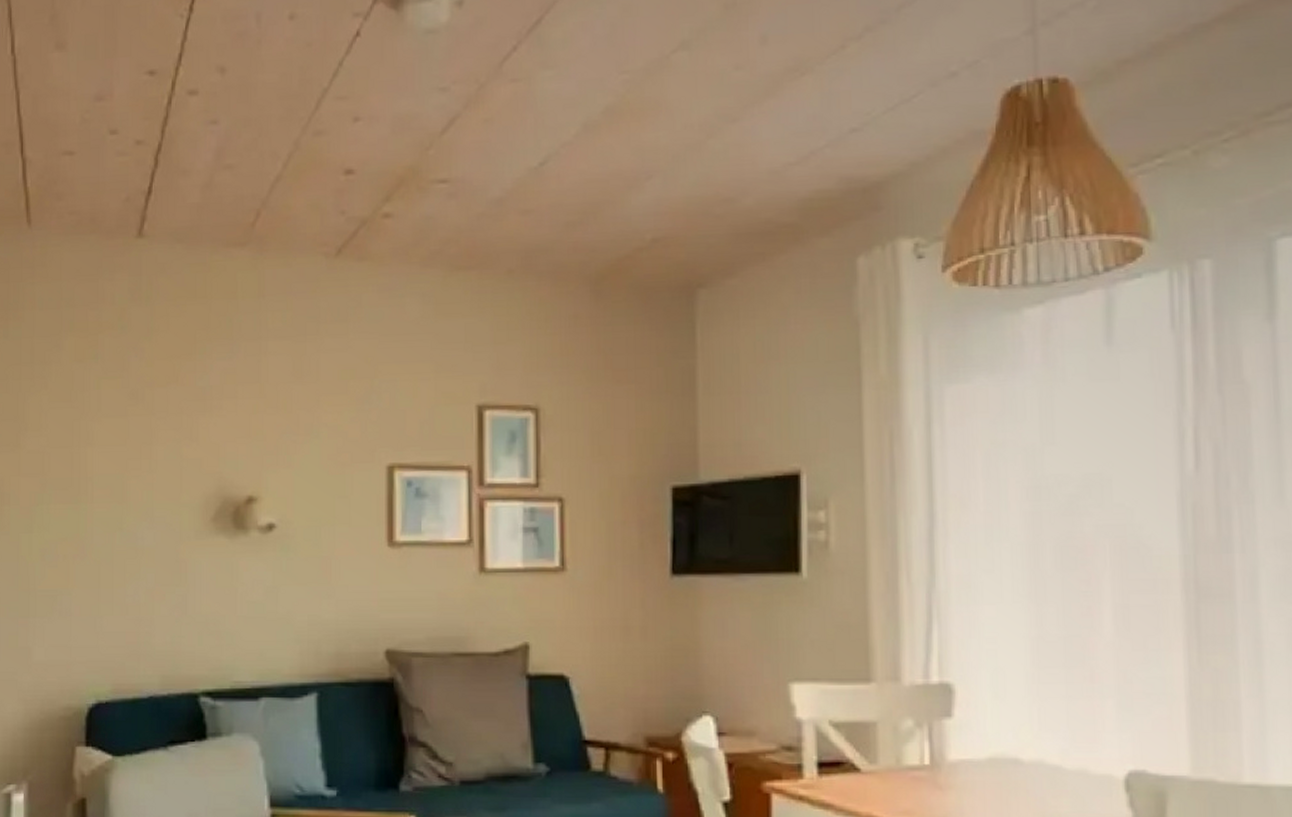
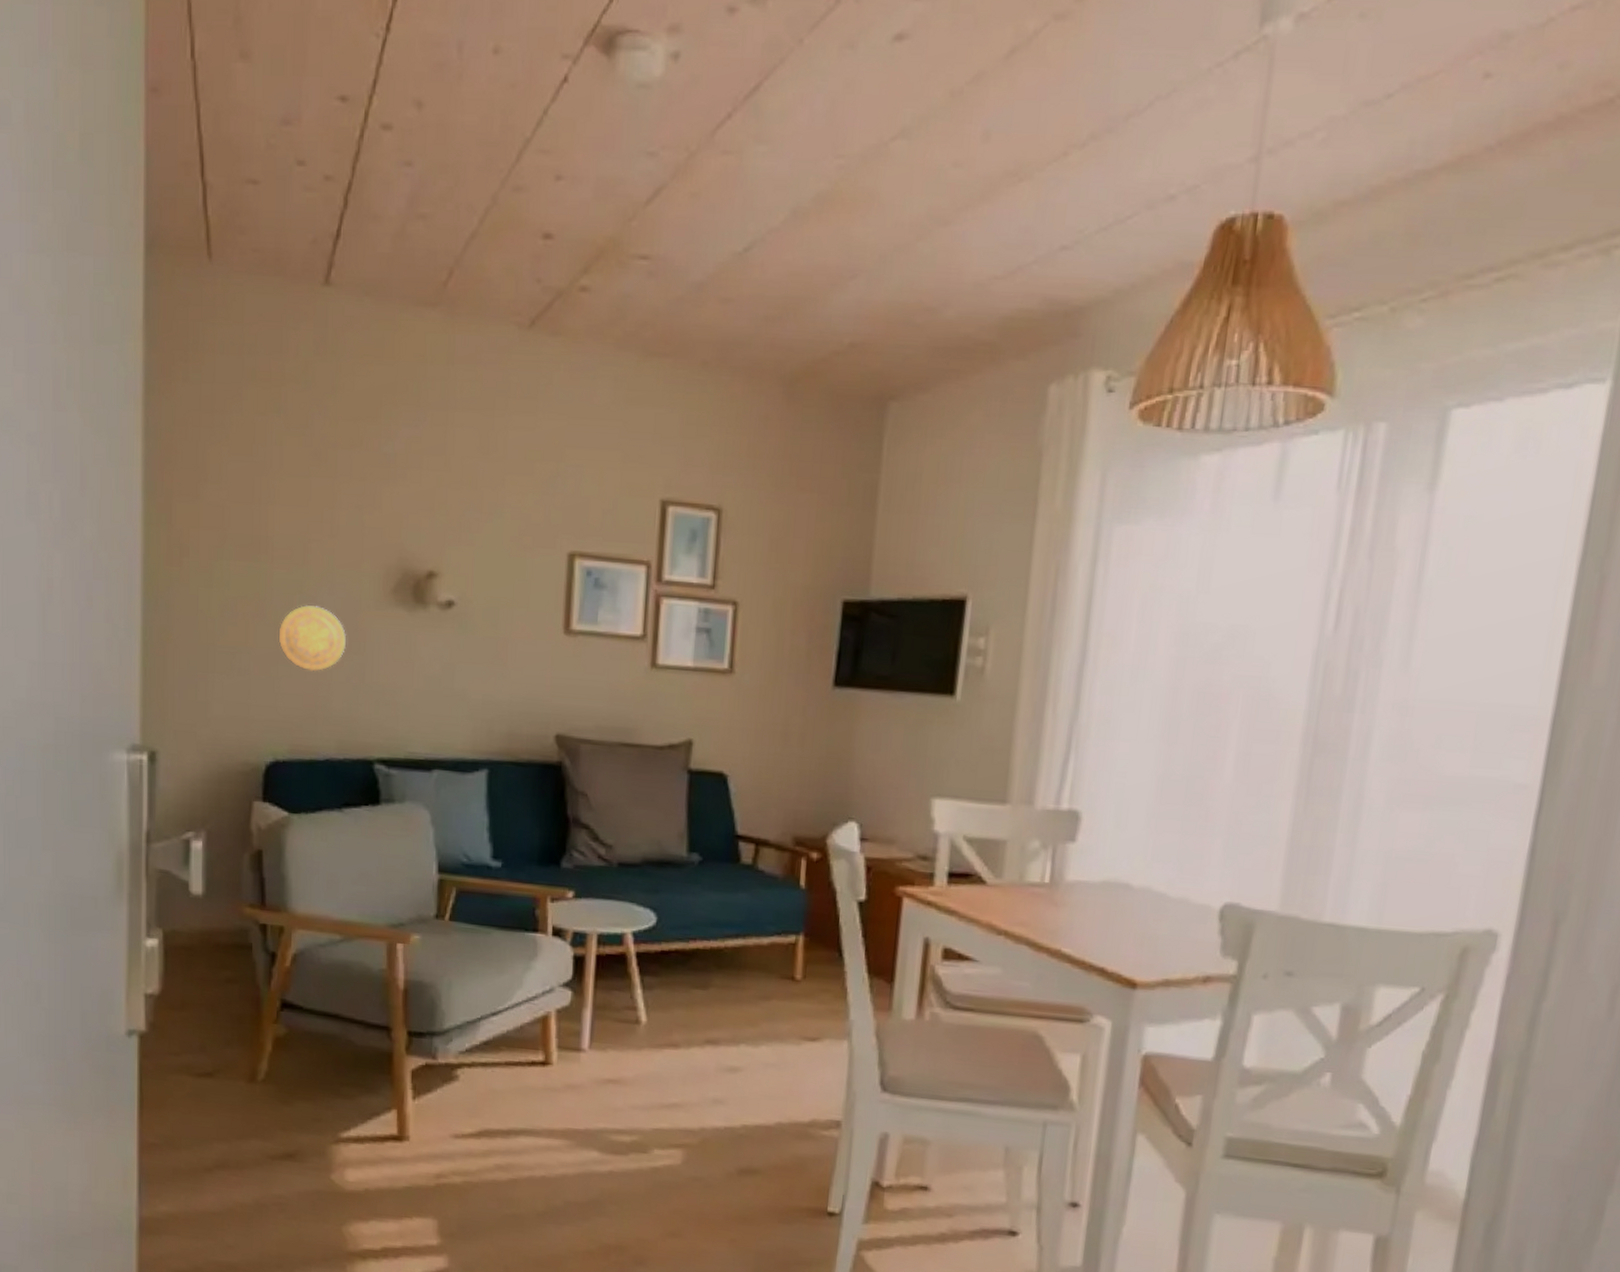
decorative plate: none [99,541,167,608] -> present [278,605,346,672]

